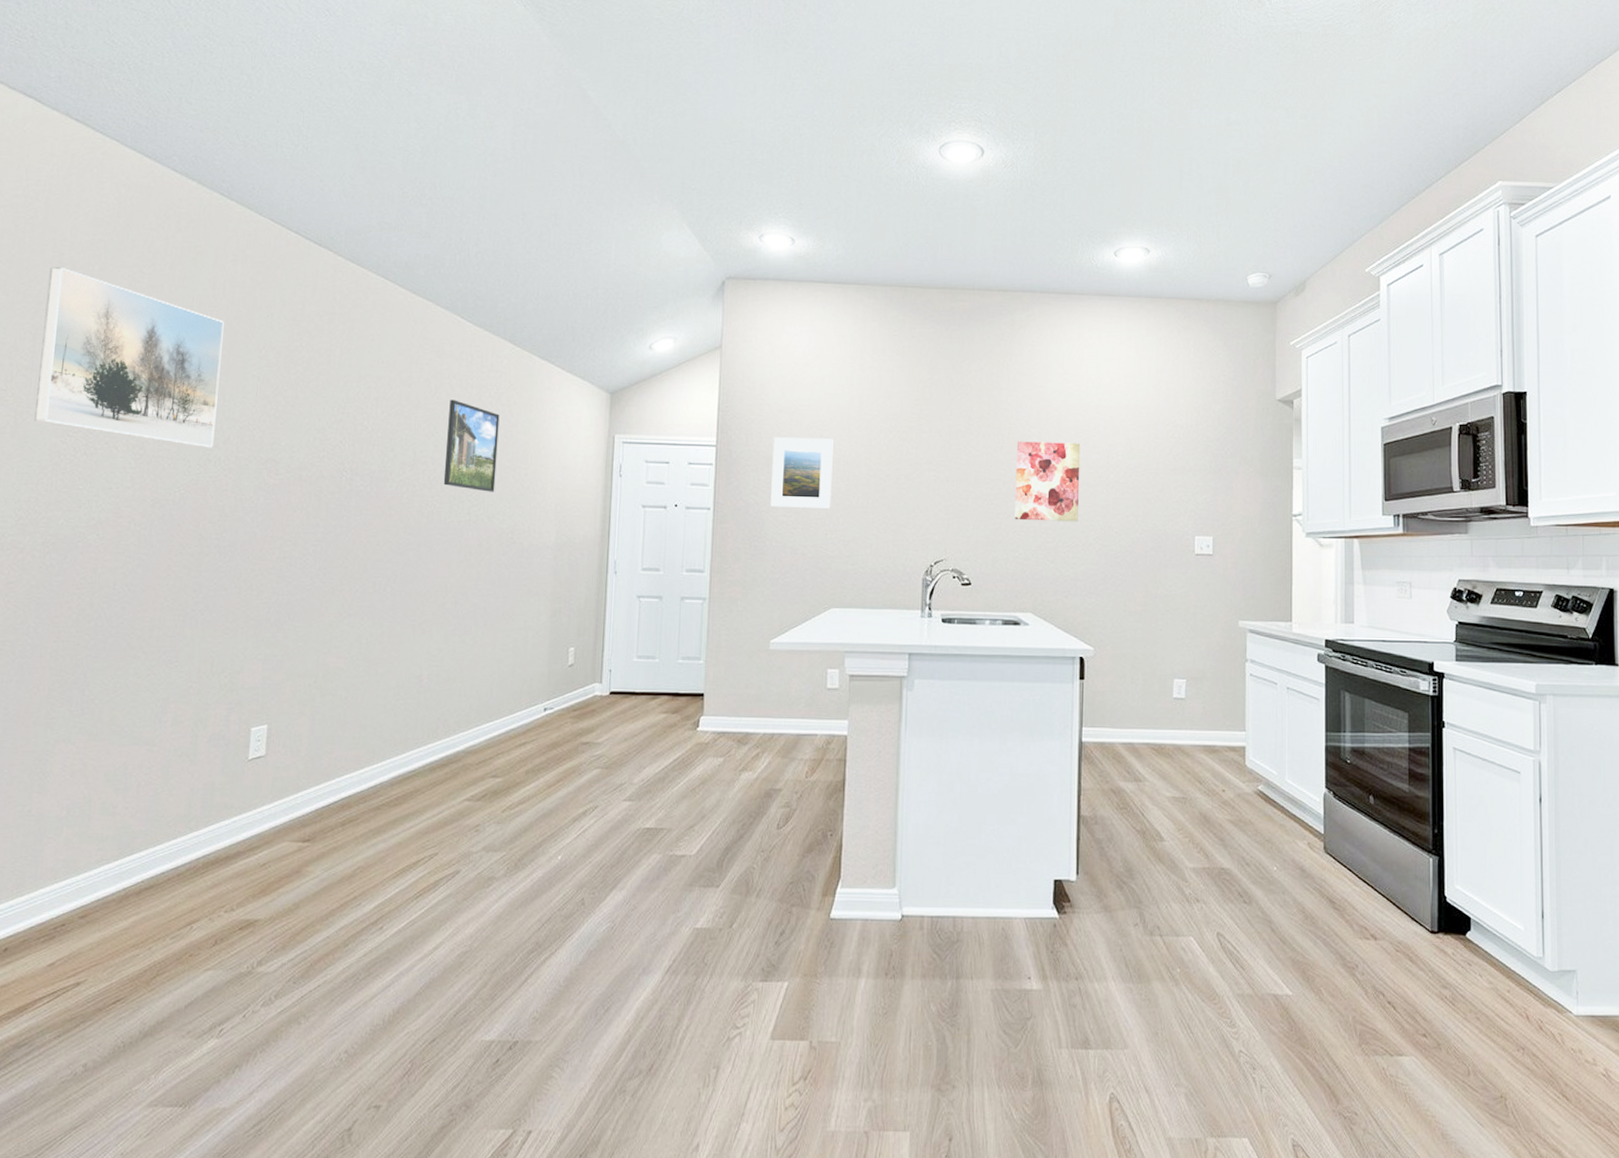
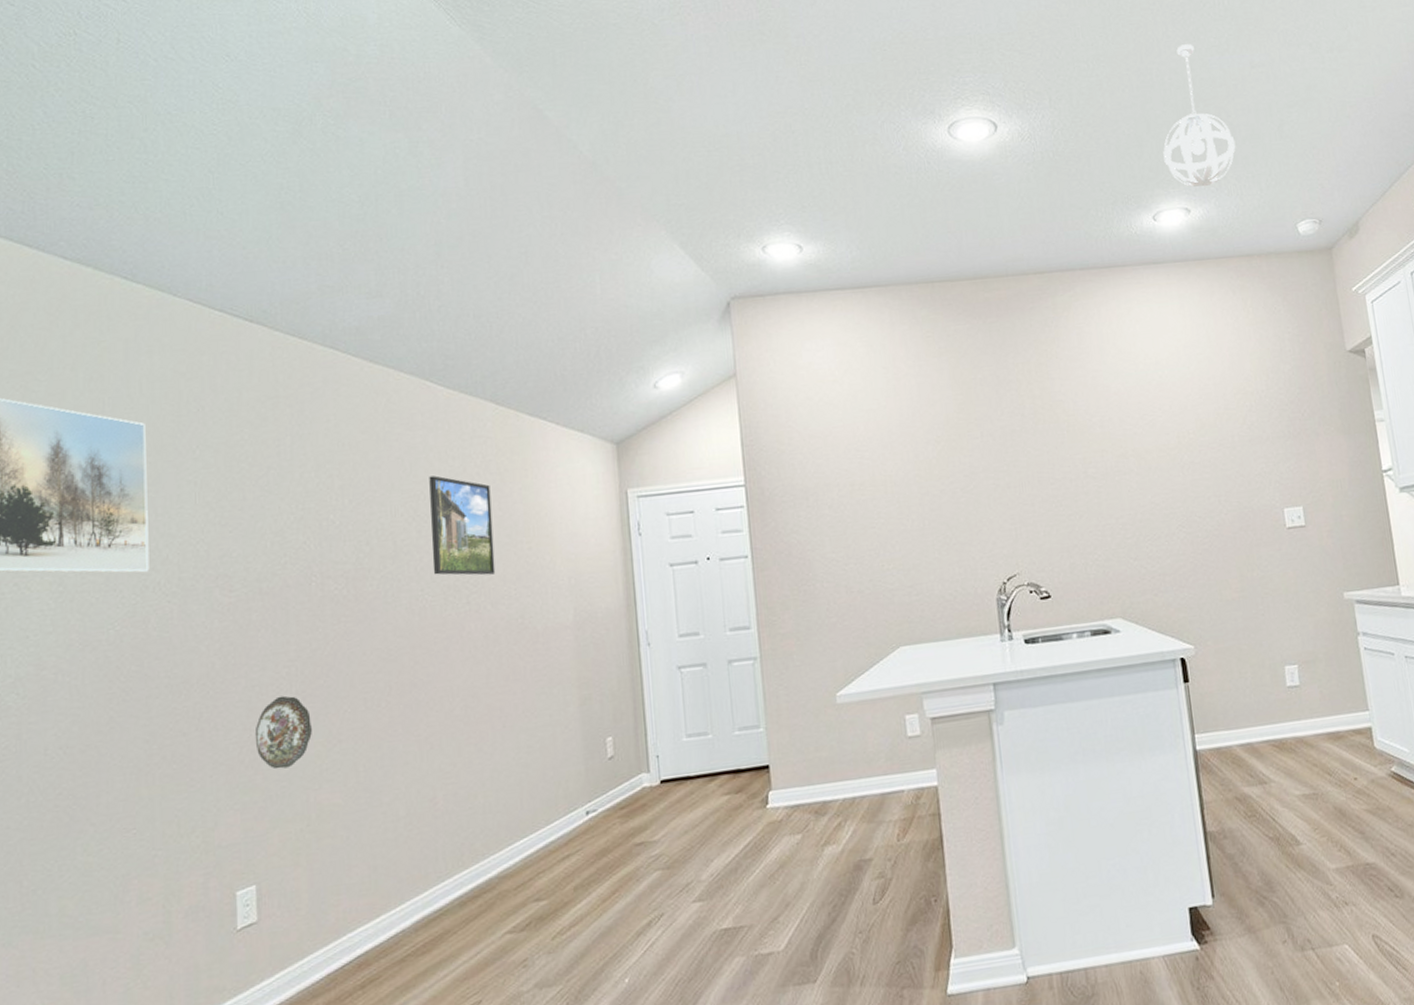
decorative plate: none [281,569,329,631] -> present [254,695,312,770]
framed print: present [771,437,833,509] -> none [808,459,884,544]
wall art: present [1014,441,1081,522] -> none [1078,426,1157,520]
pendant light: none [1132,95,1201,231] -> present [1163,44,1236,187]

